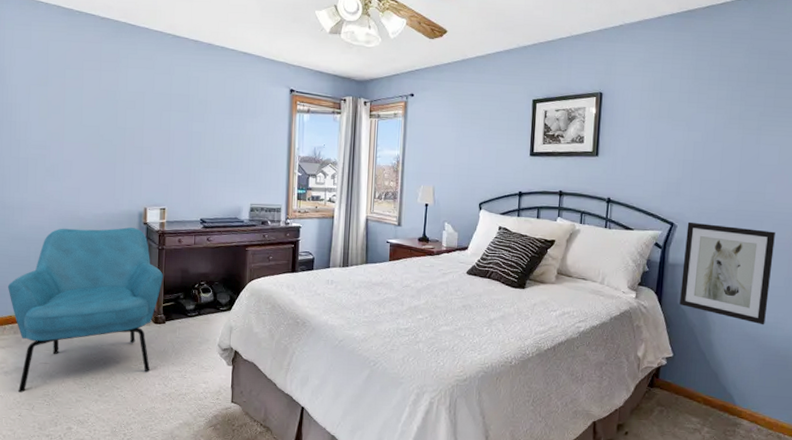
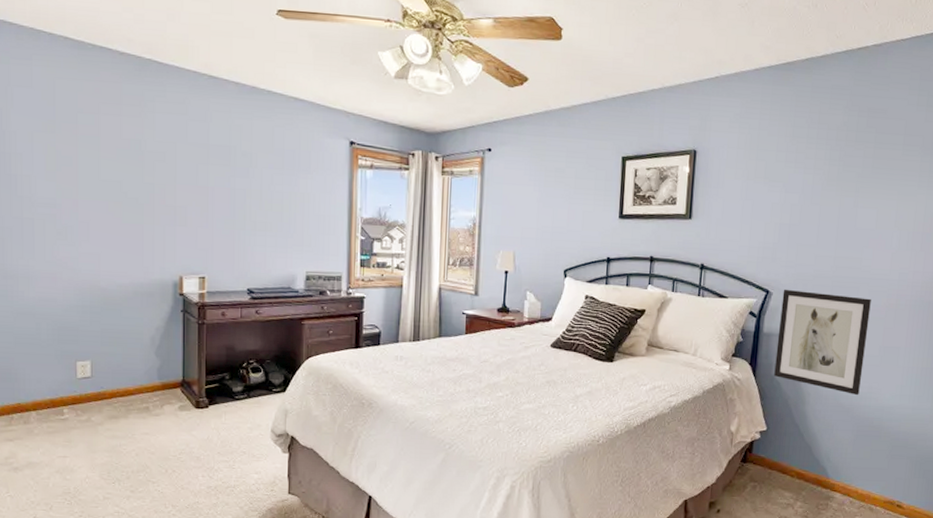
armchair: present [8,227,164,393] -> none [14,299,206,491]

